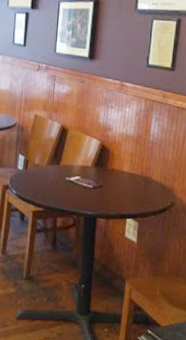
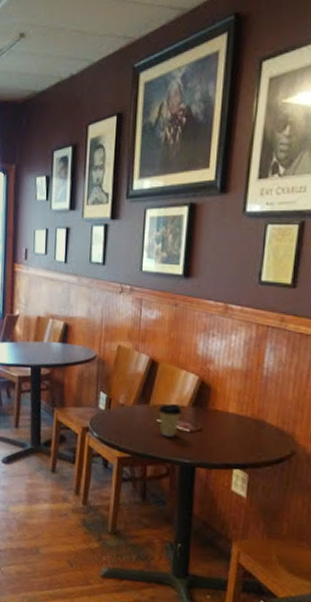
coffee cup: none [67,164,86,193] -> present [159,404,182,437]

